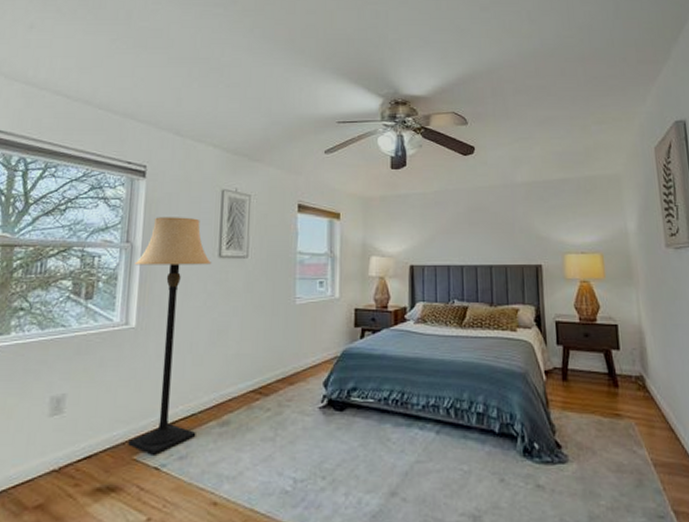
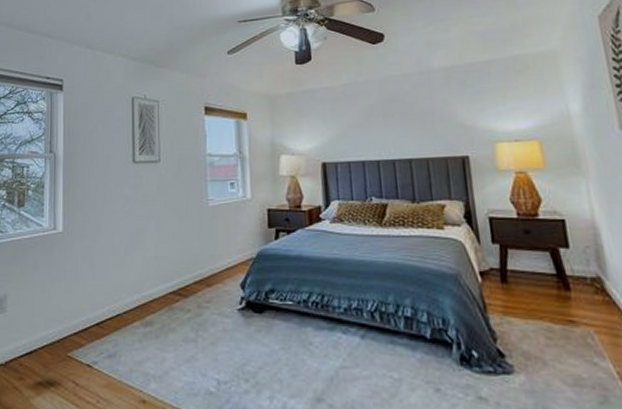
lamp: present [128,217,212,455] -> none [58,125,127,353]

